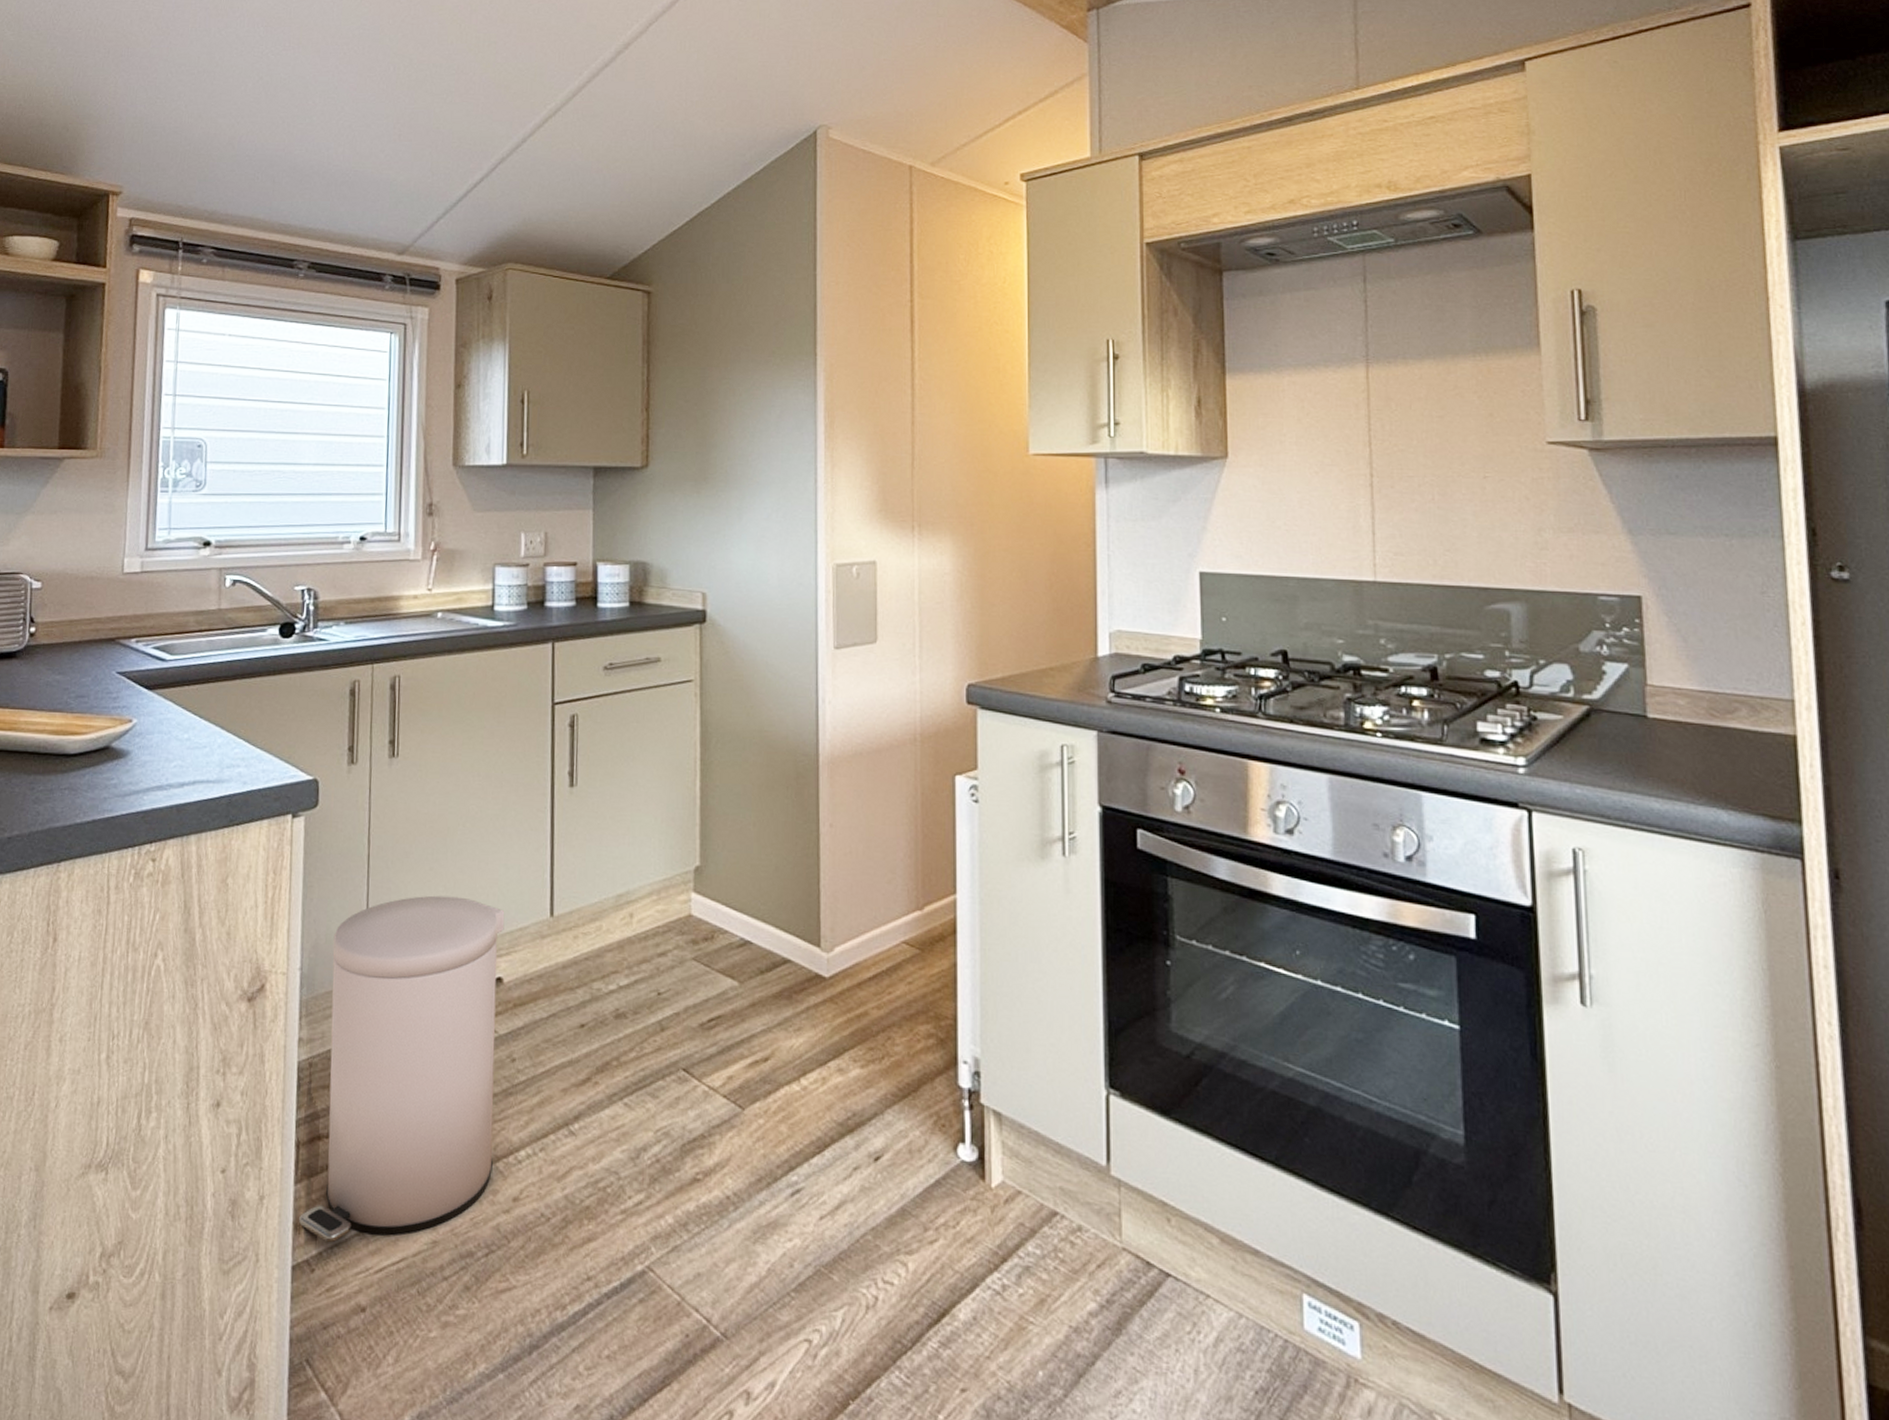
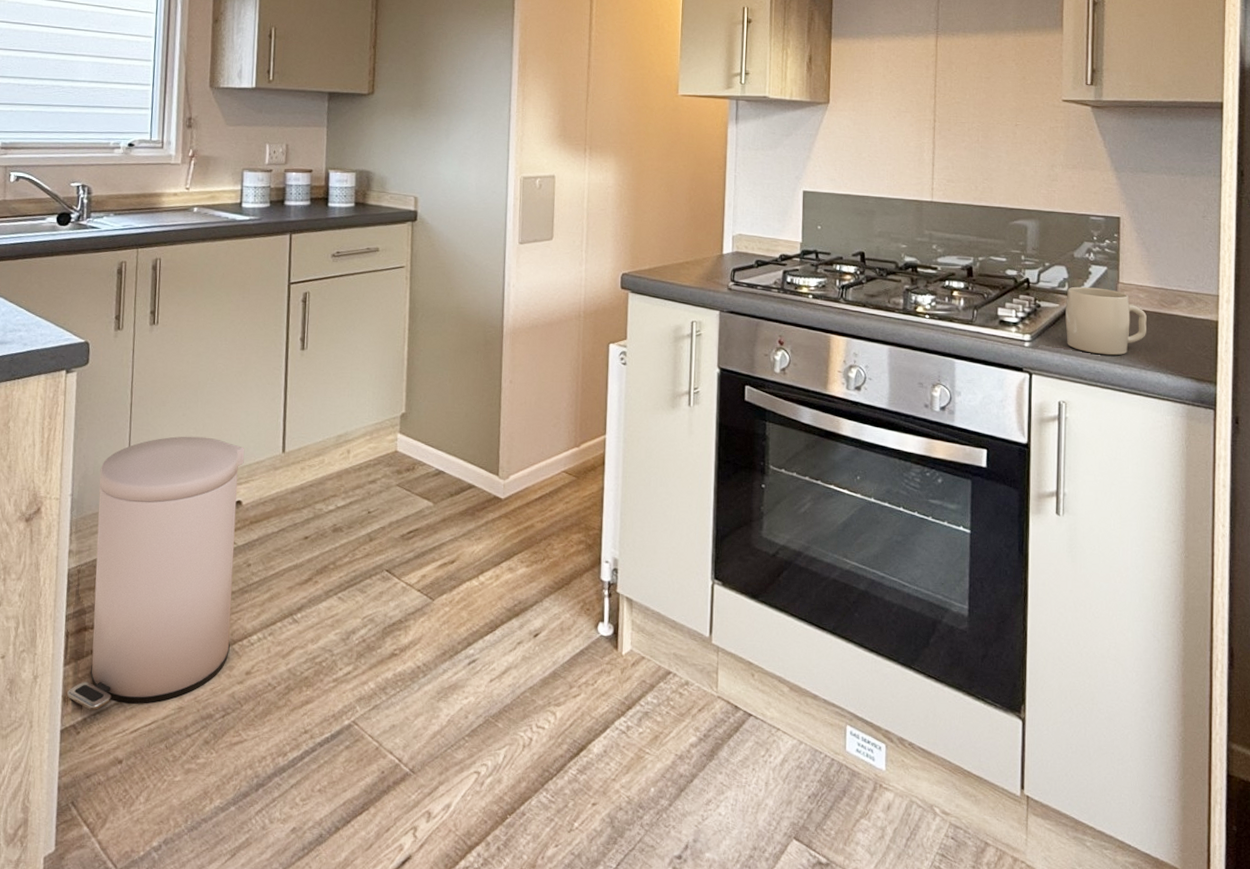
mug: none [1572,691,1692,785] -> present [1065,286,1147,356]

